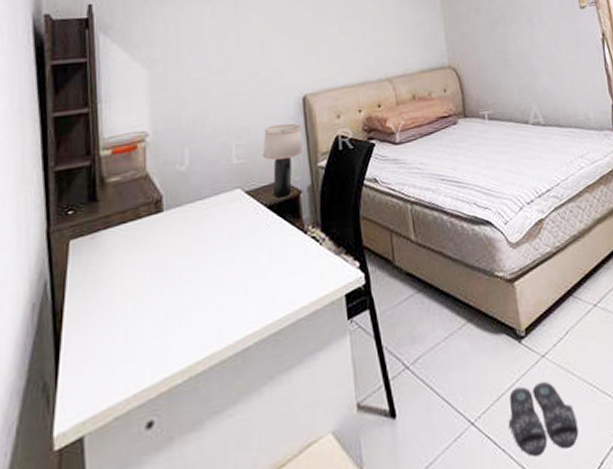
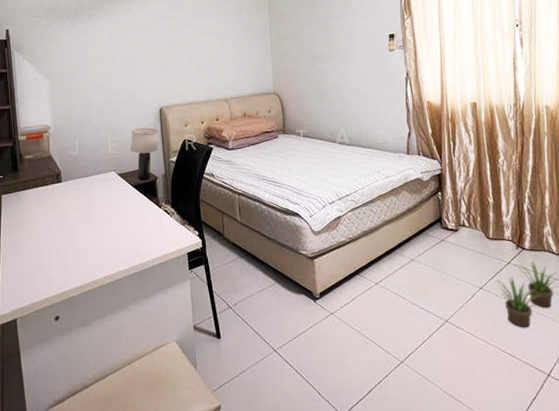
slippers: present [508,381,579,456] -> none [301,330,354,378]

